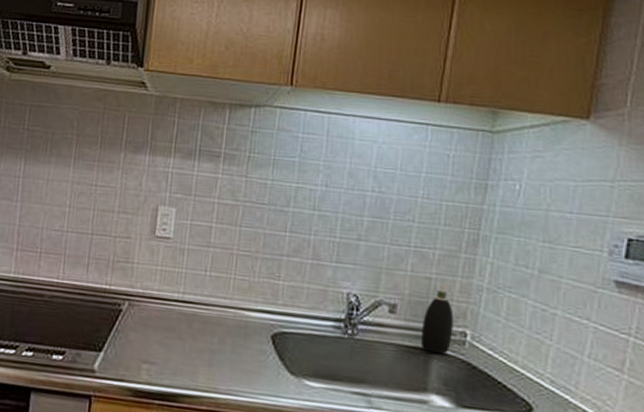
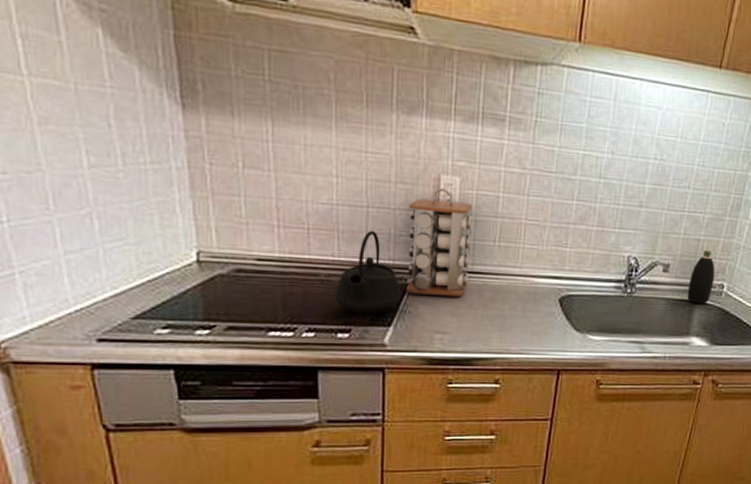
kettle: none [54,255,115,338] -> present [334,230,401,314]
spice rack: none [119,218,186,326] -> present [406,188,473,297]

